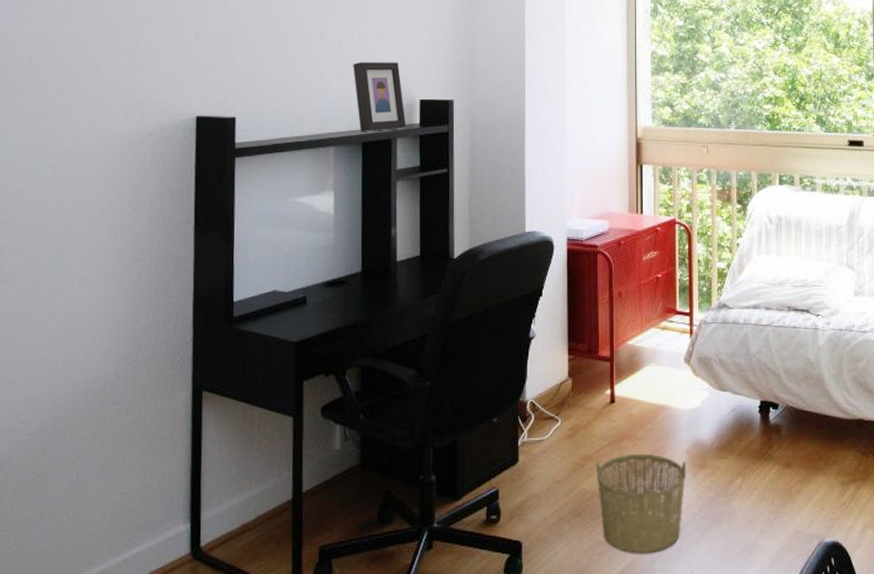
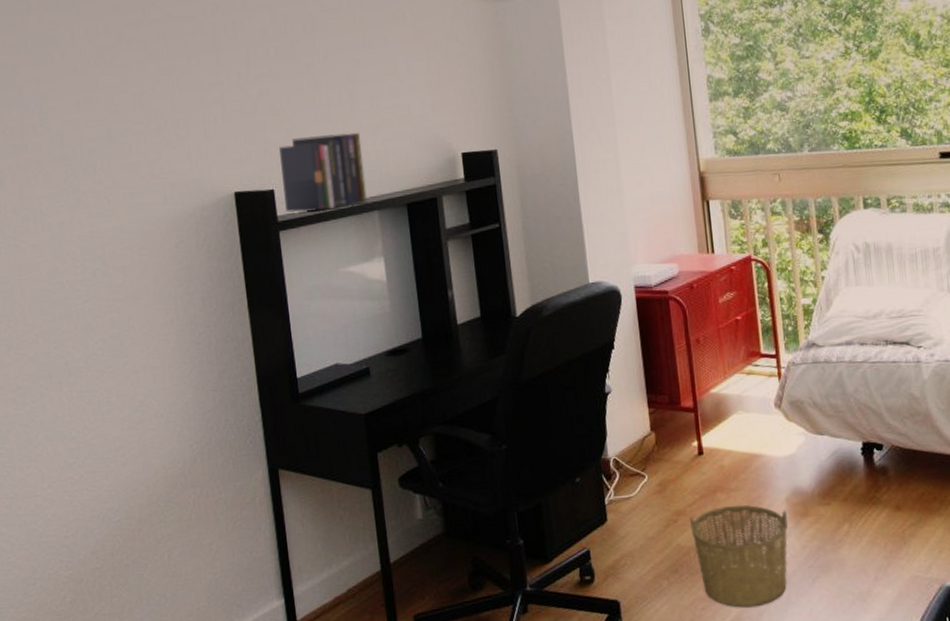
books: none [244,71,326,143] -> present [279,132,367,213]
picture frame: present [353,62,406,131] -> none [387,115,451,192]

